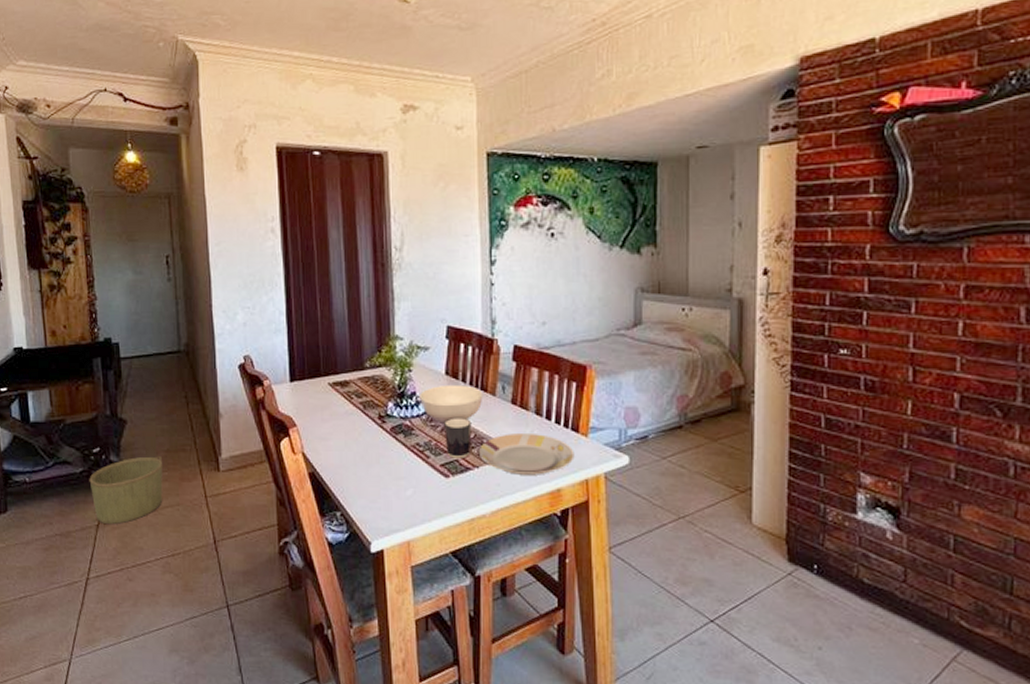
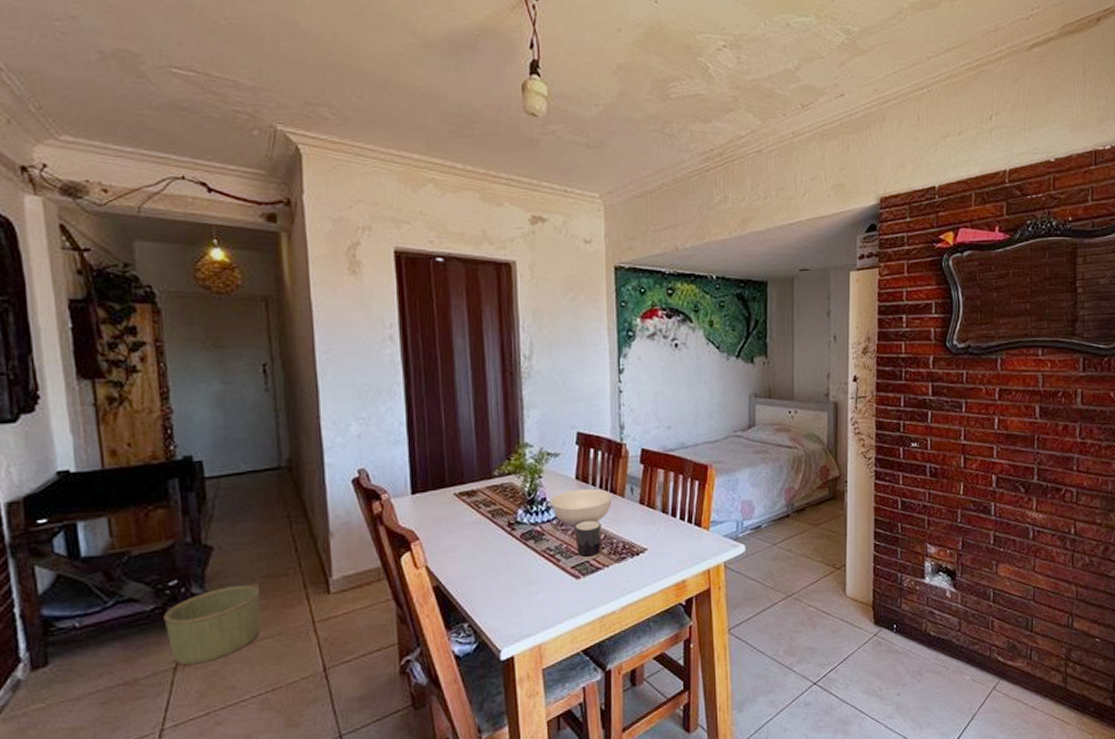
plate: present [478,434,575,475] -> none [608,530,698,571]

